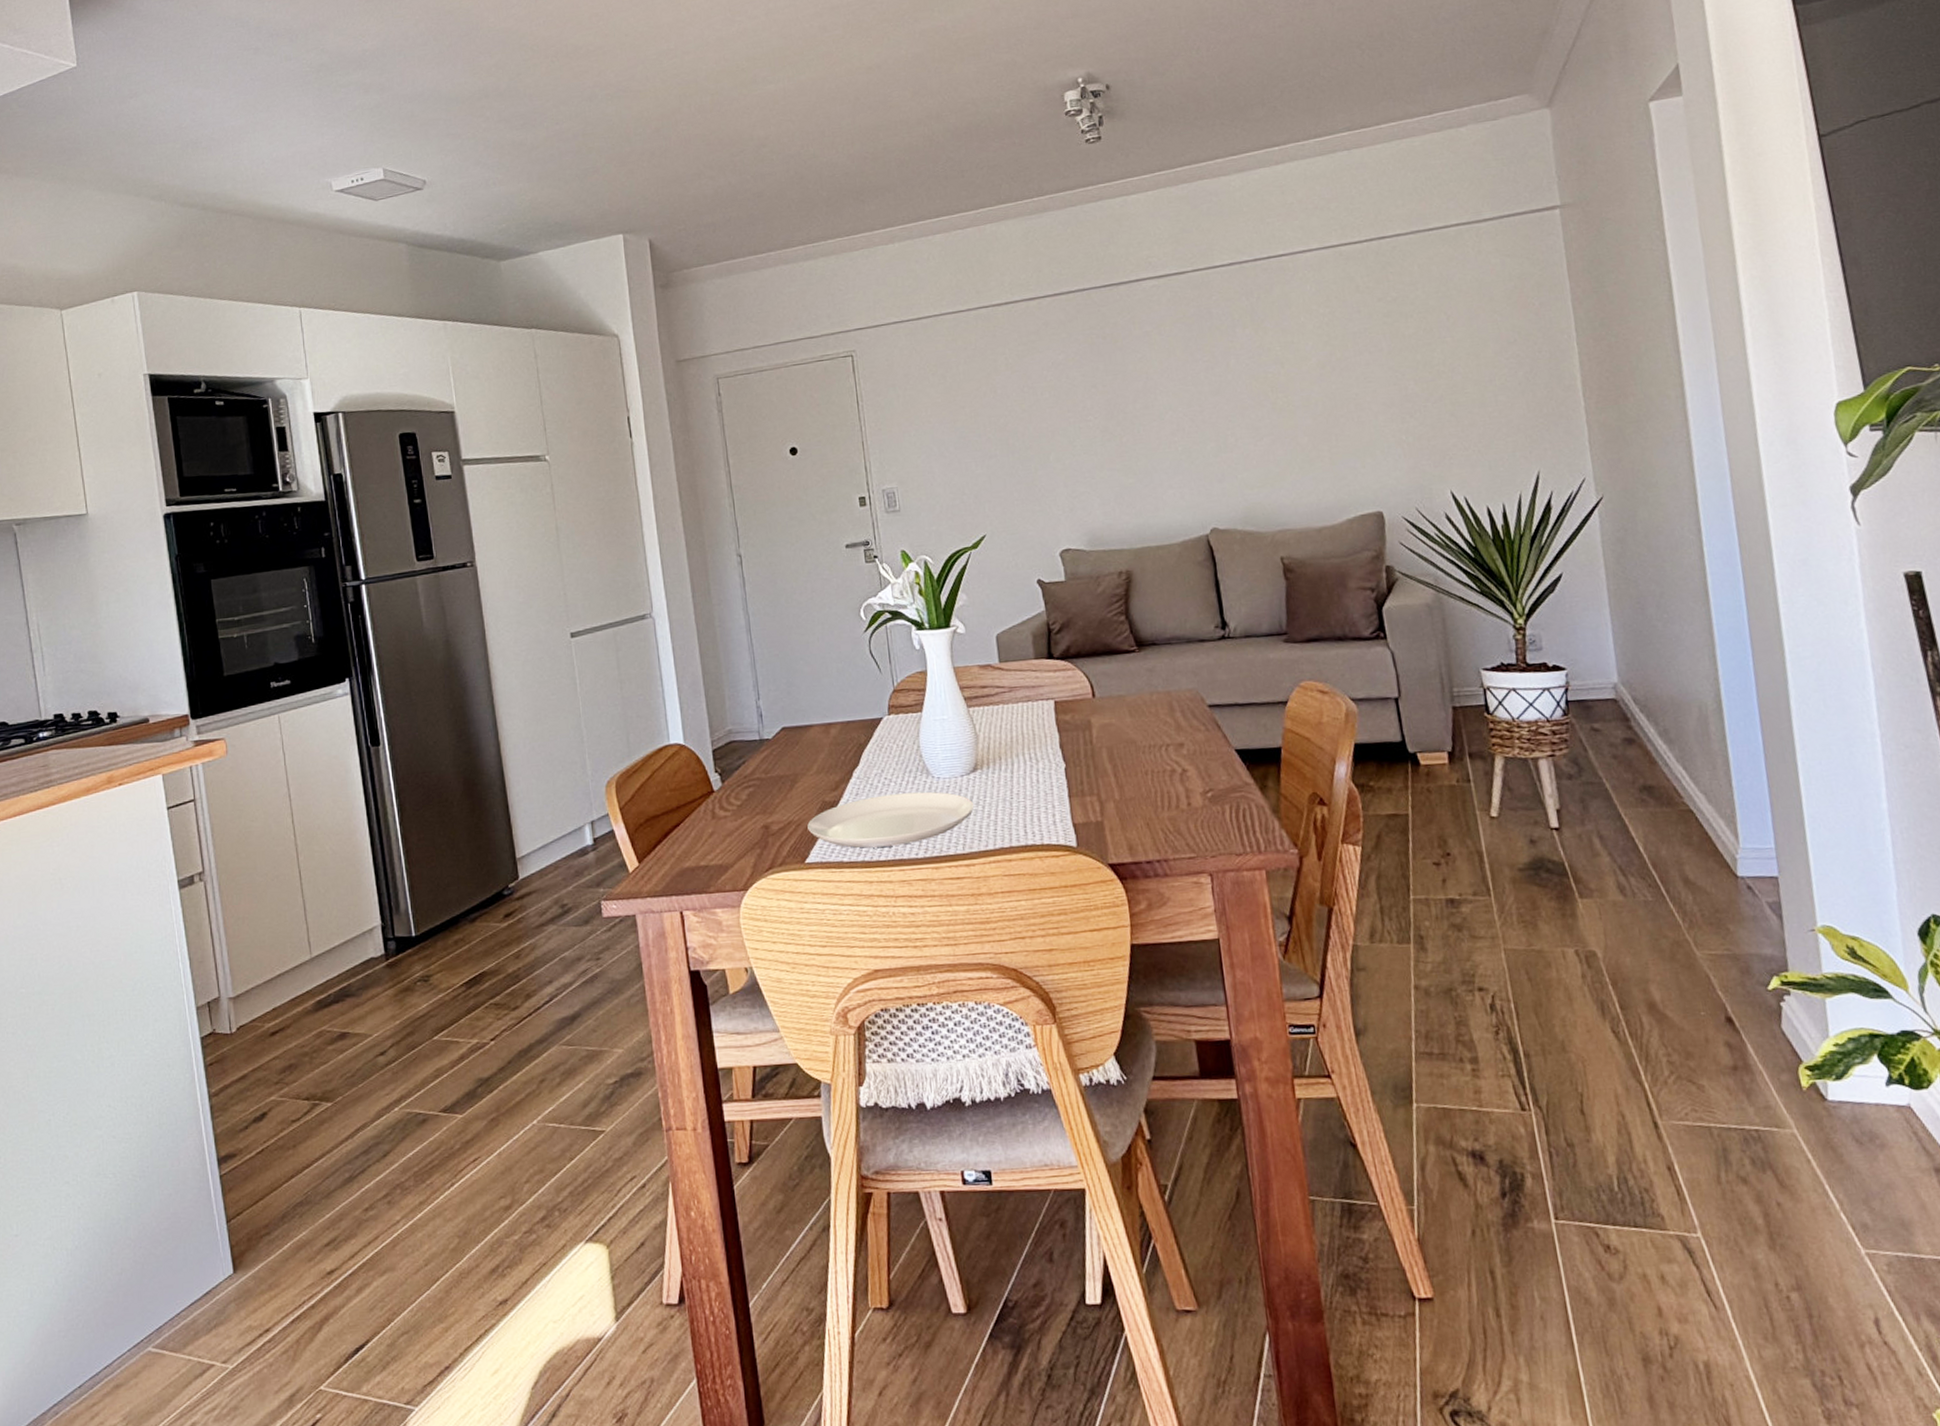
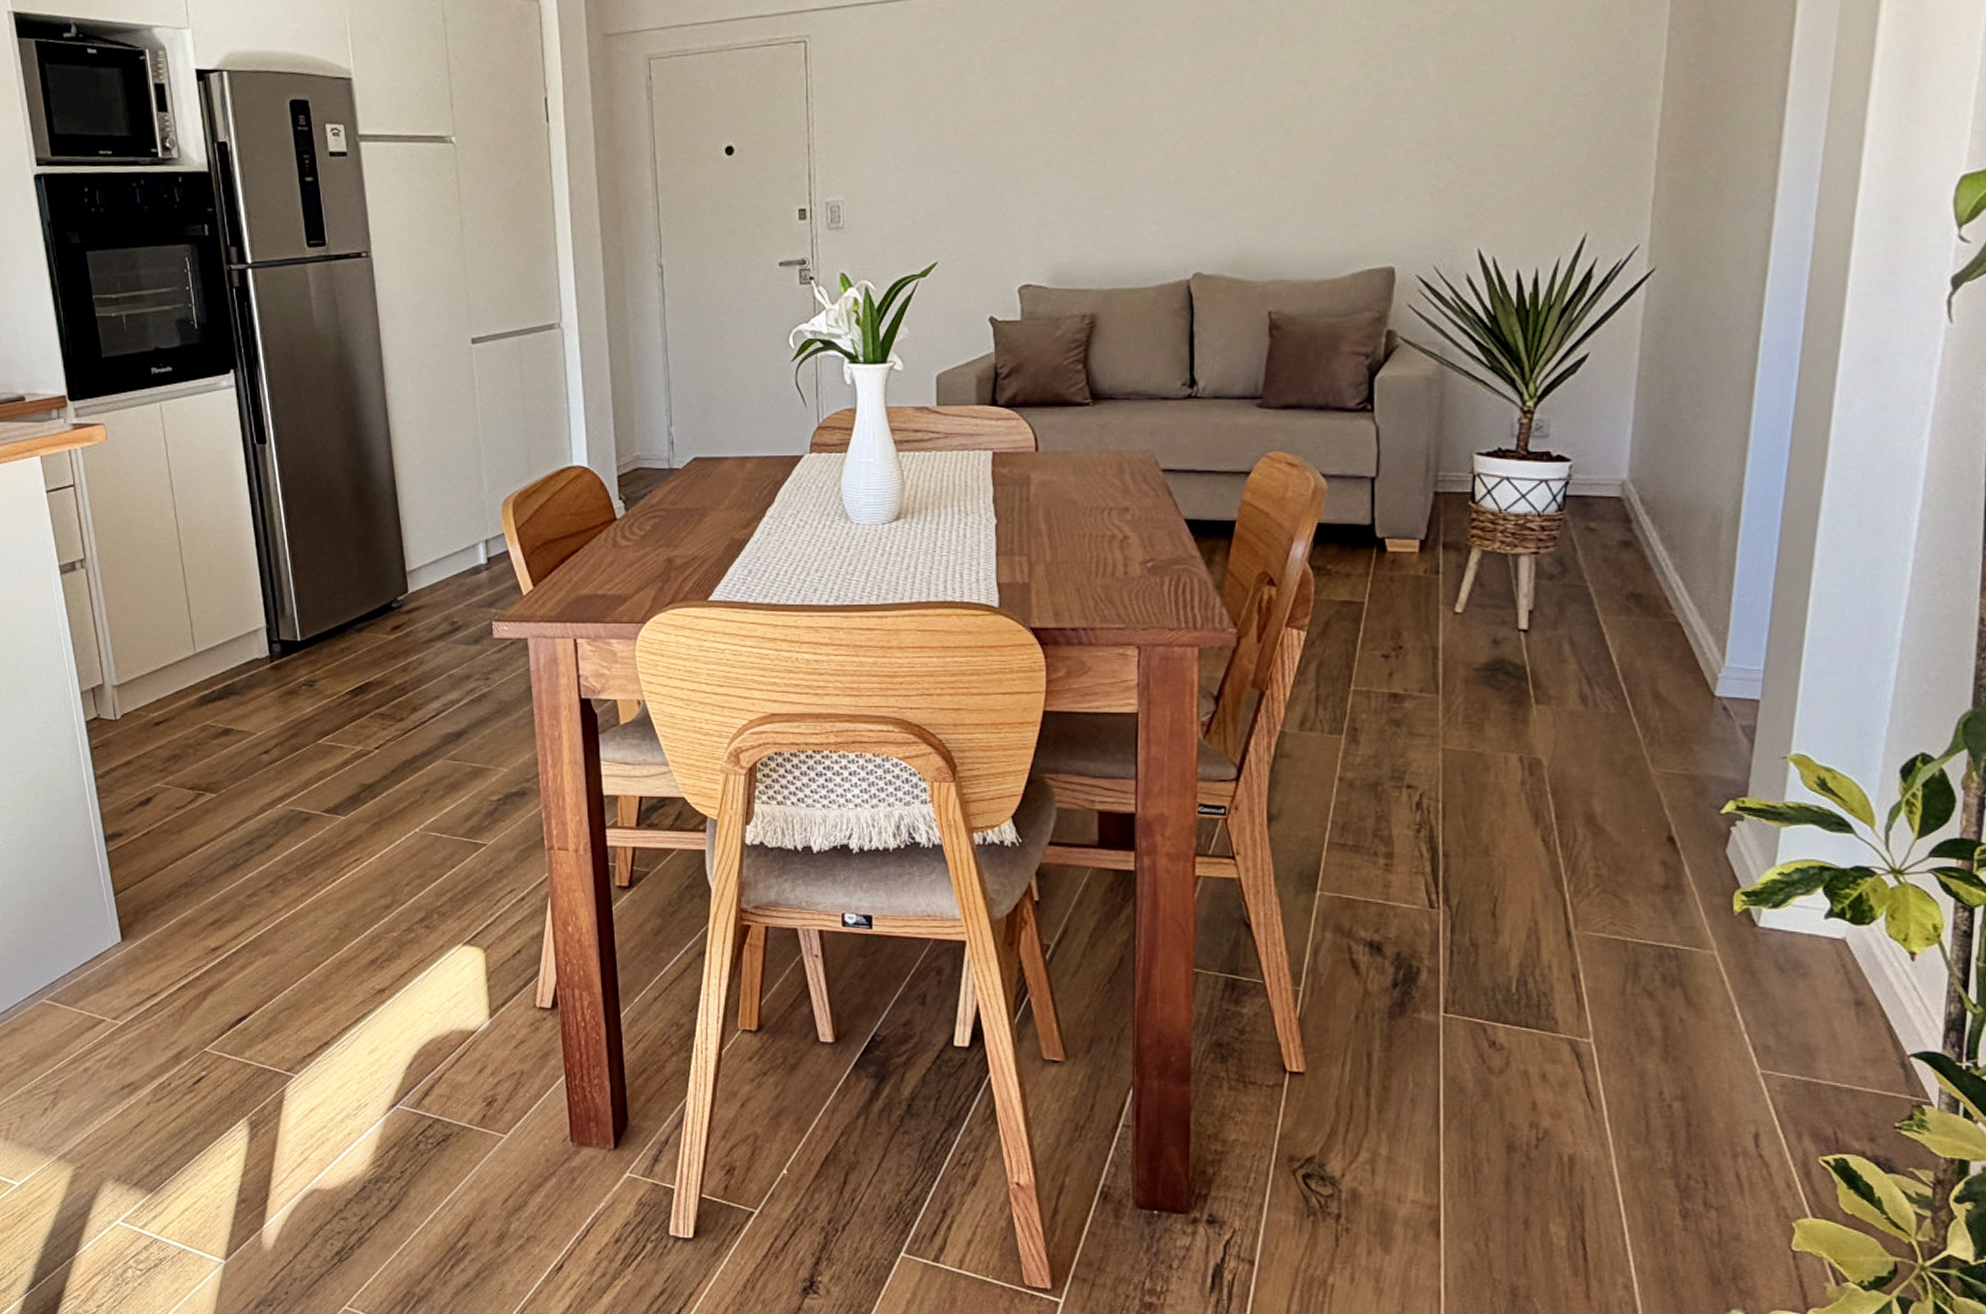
plate: present [807,791,975,849] -> none [713,537,893,591]

